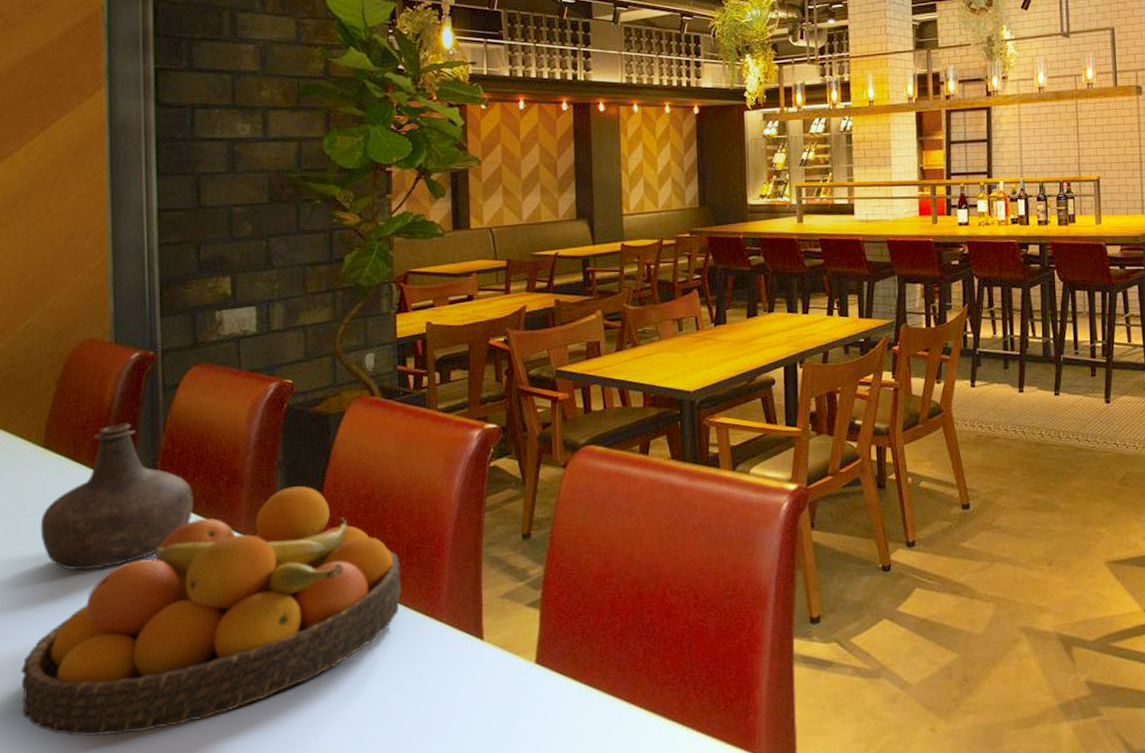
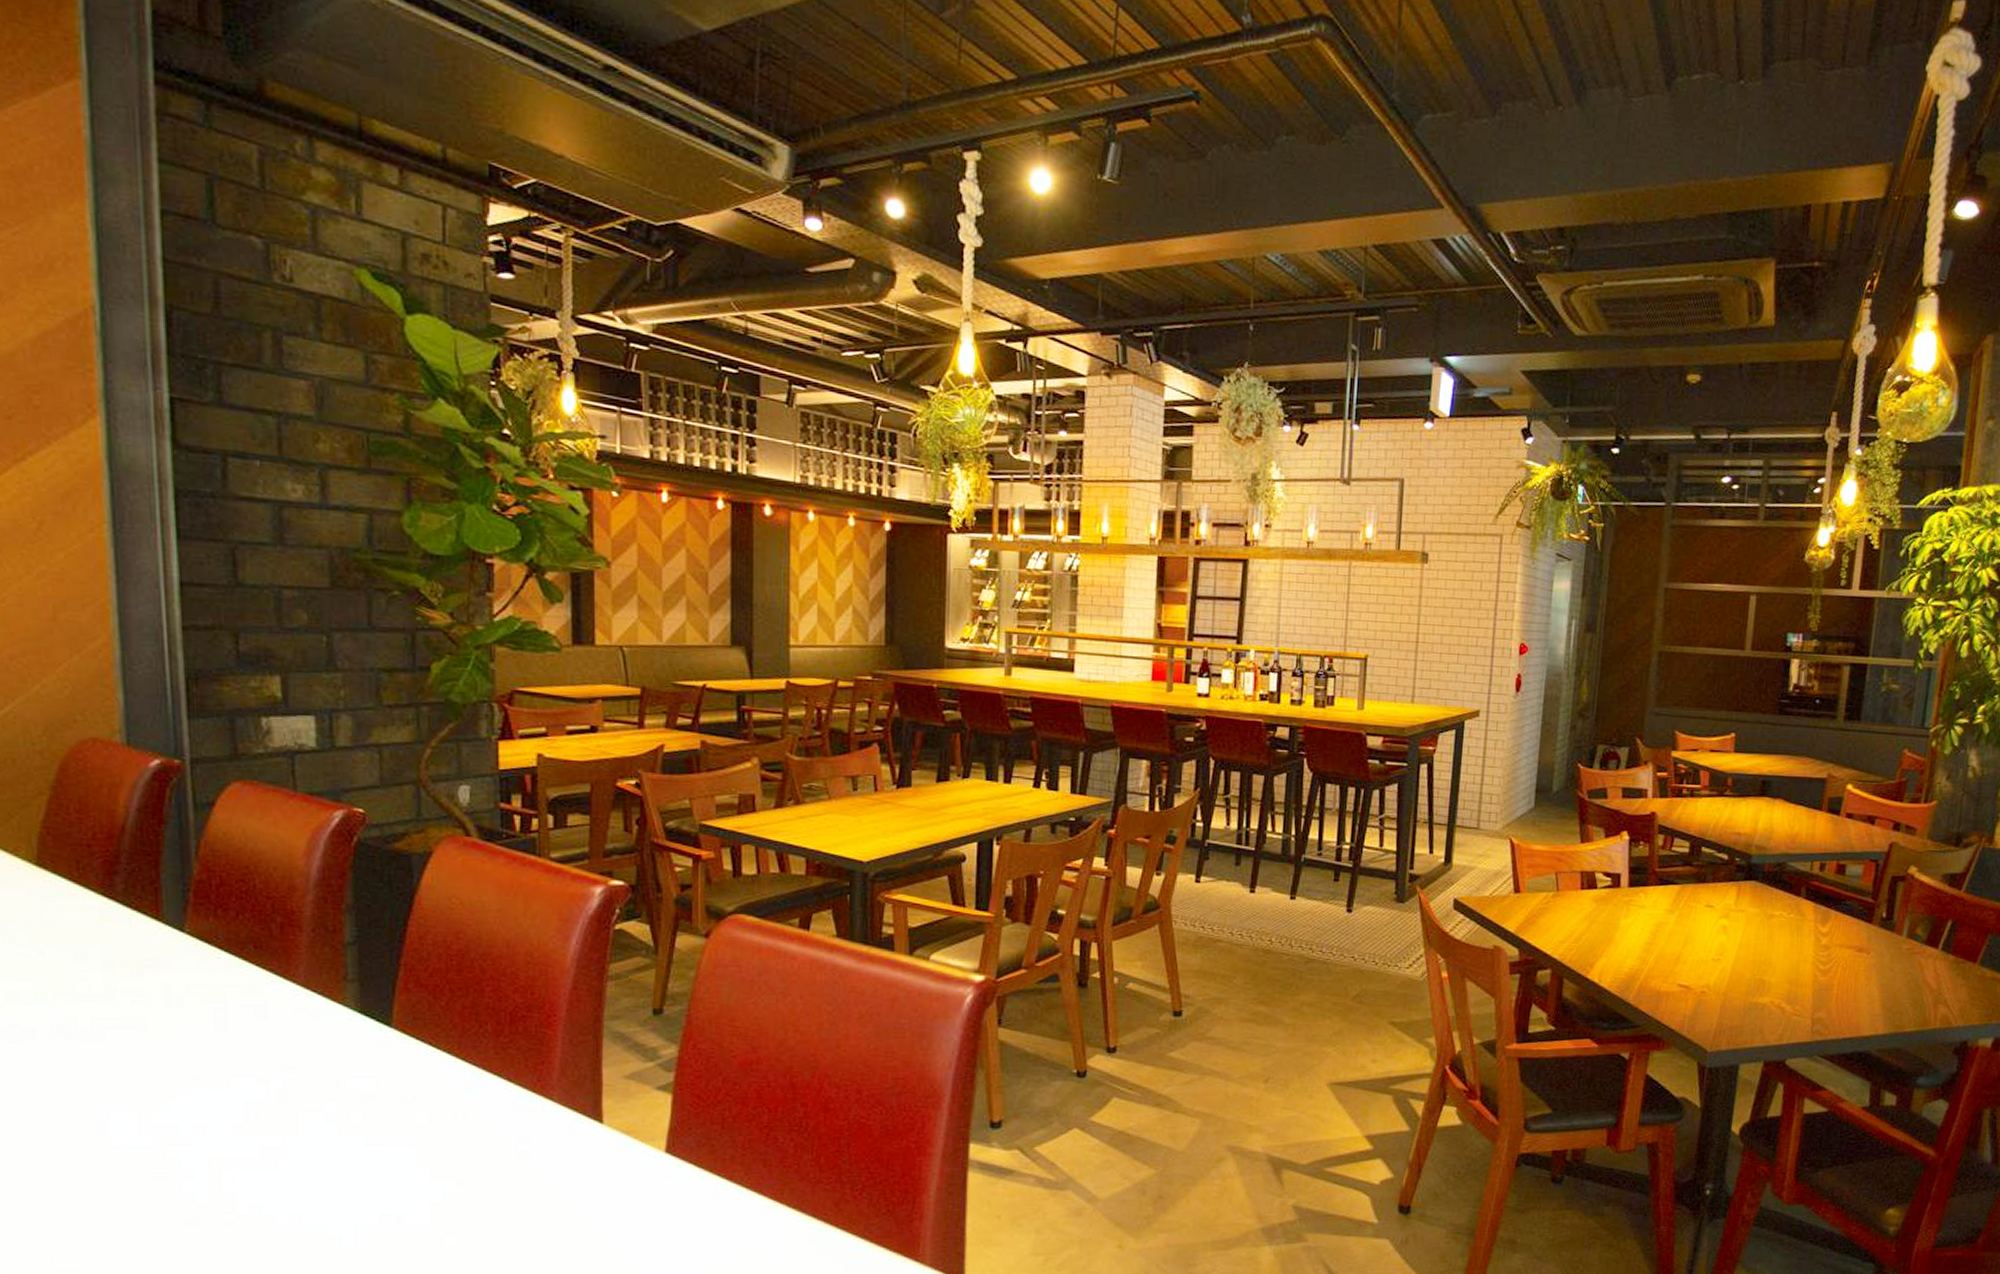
fruit bowl: present [21,486,402,736] -> none [19,935,504,1204]
bottle: present [40,422,194,571] -> none [36,842,238,1015]

